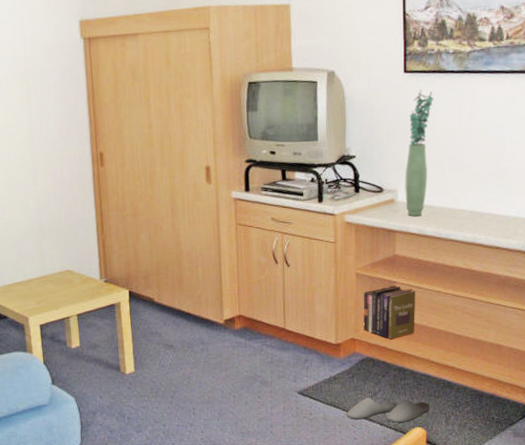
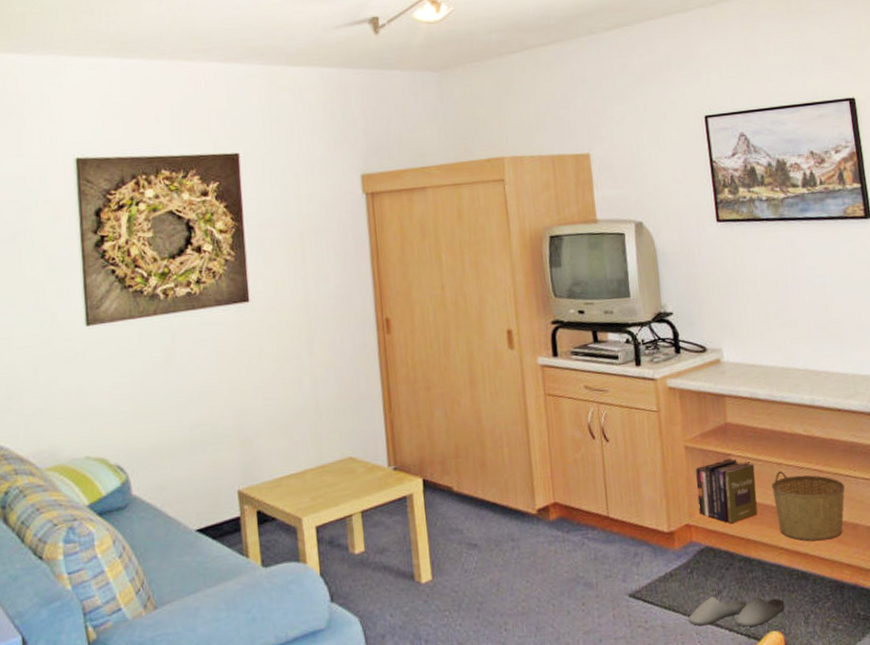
vase: present [405,89,434,217] -> none [727,238,754,378]
basket: none [430,298,494,358] -> present [772,471,845,542]

